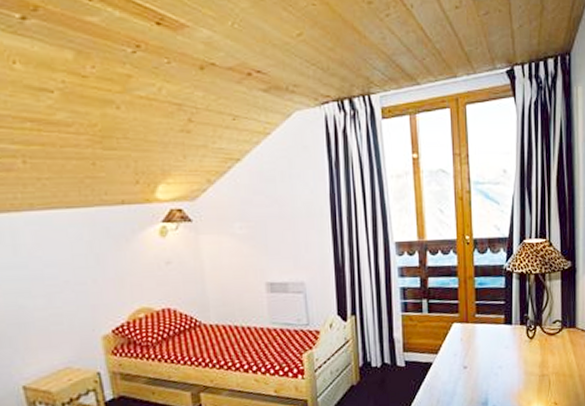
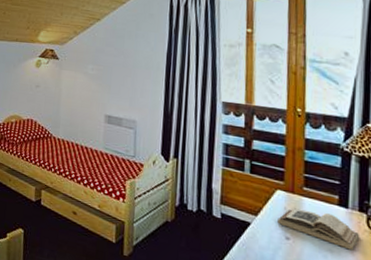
book: none [456,334,522,362] -> present [277,208,360,251]

